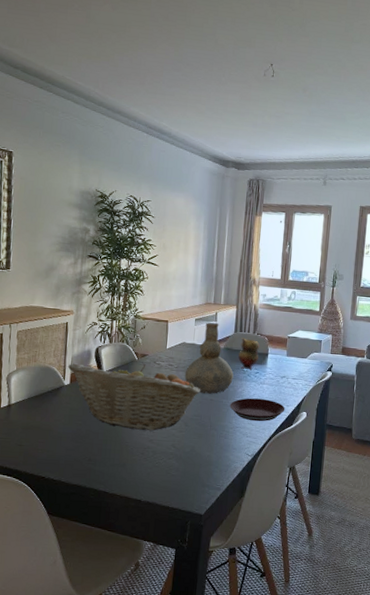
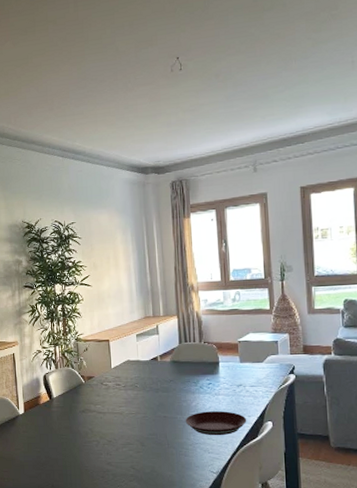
fruit basket: present [67,363,201,431] -> none [19,386,153,453]
vase: present [184,322,234,394] -> none [133,335,185,411]
teapot: present [238,338,259,369] -> none [187,348,209,381]

